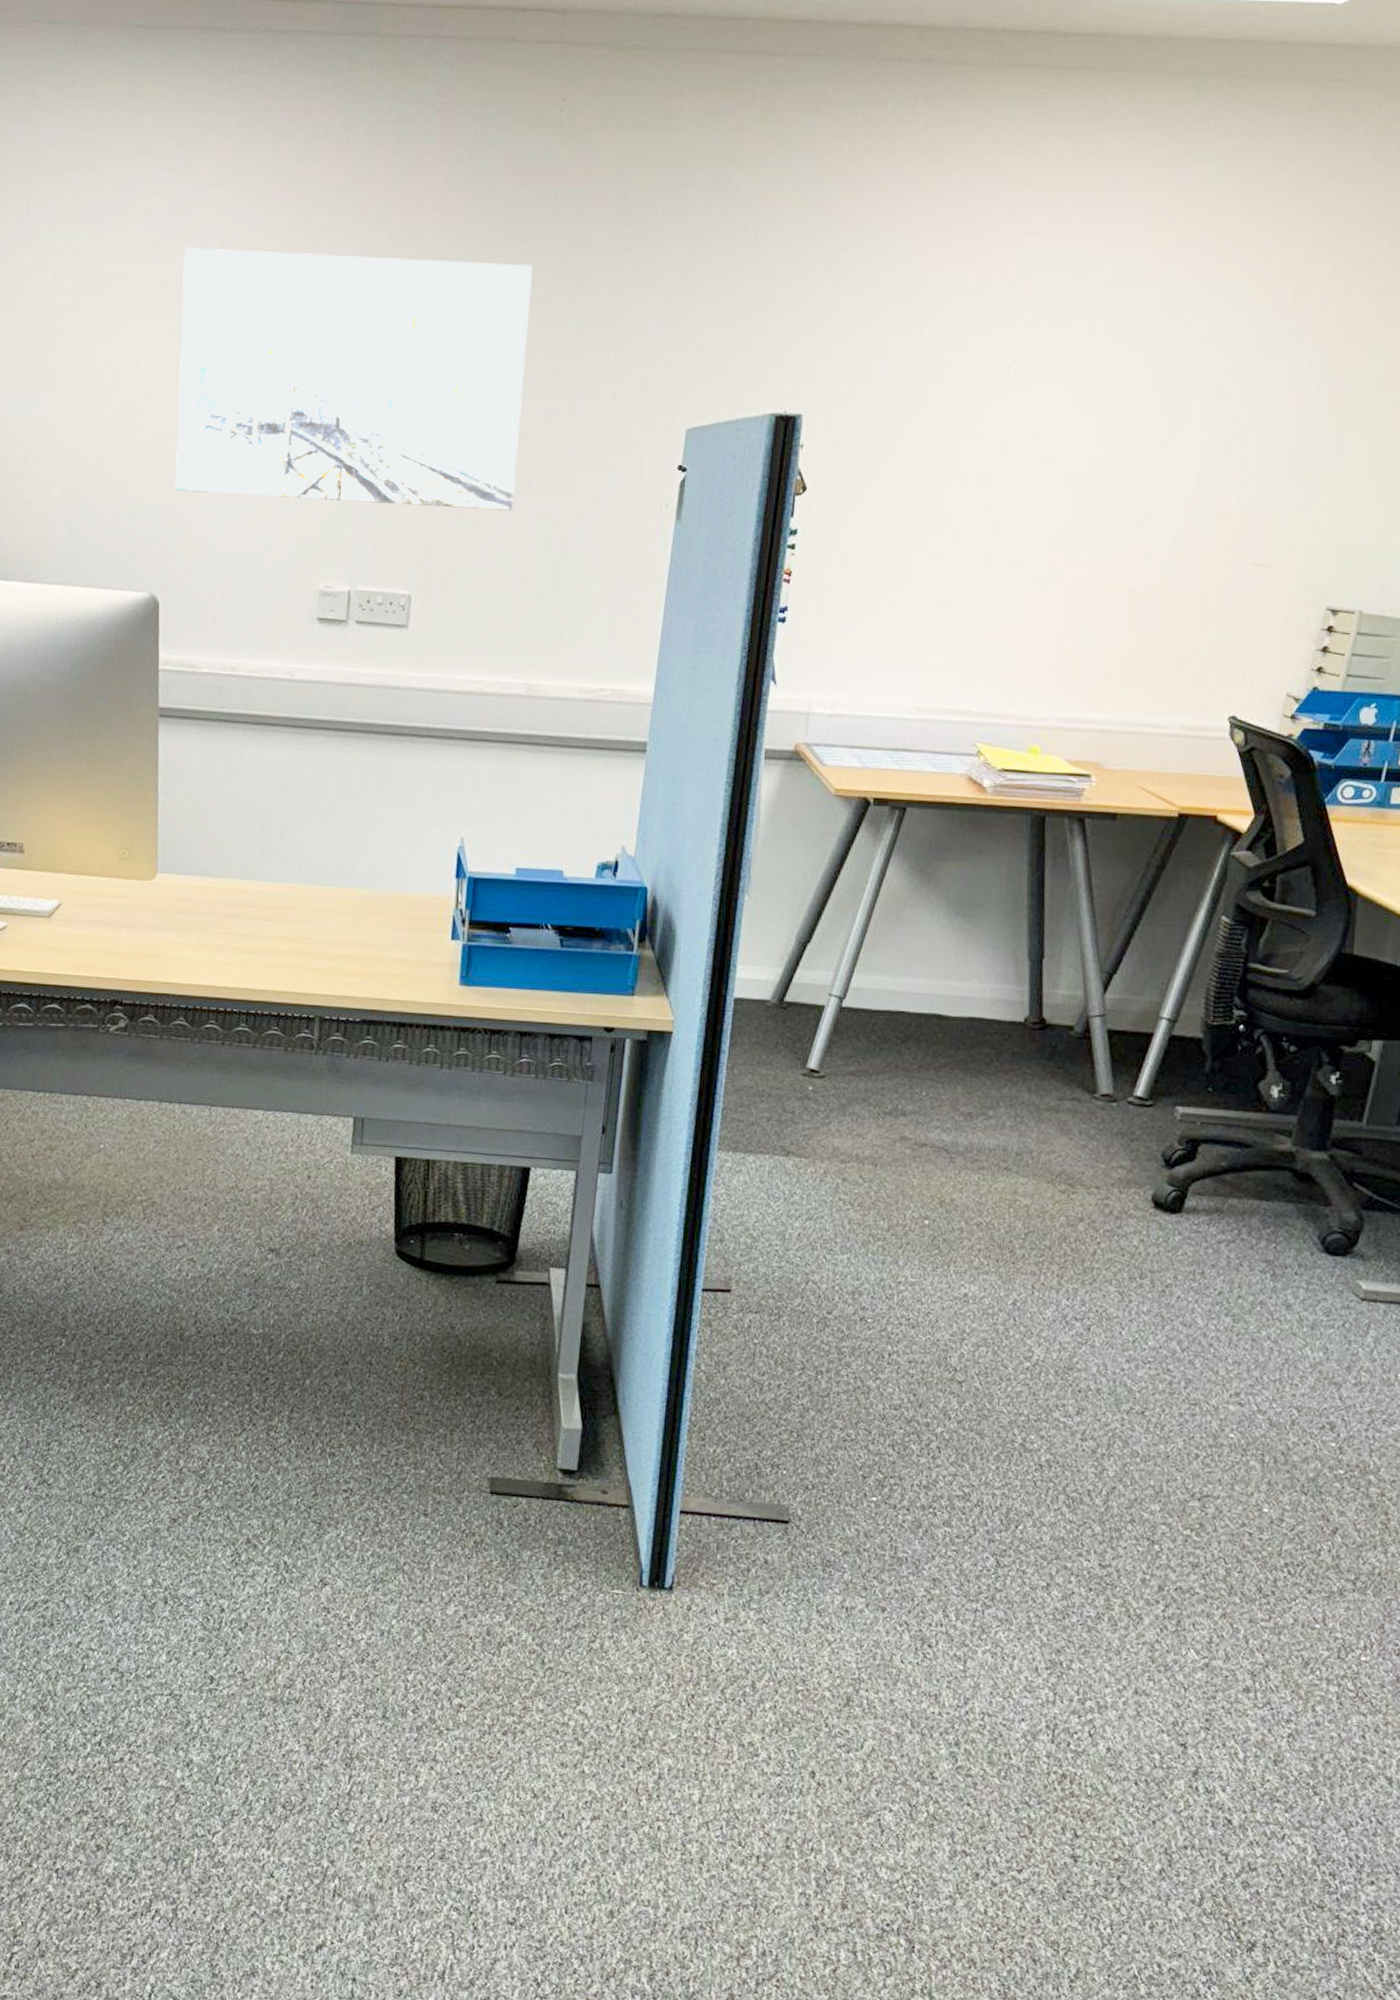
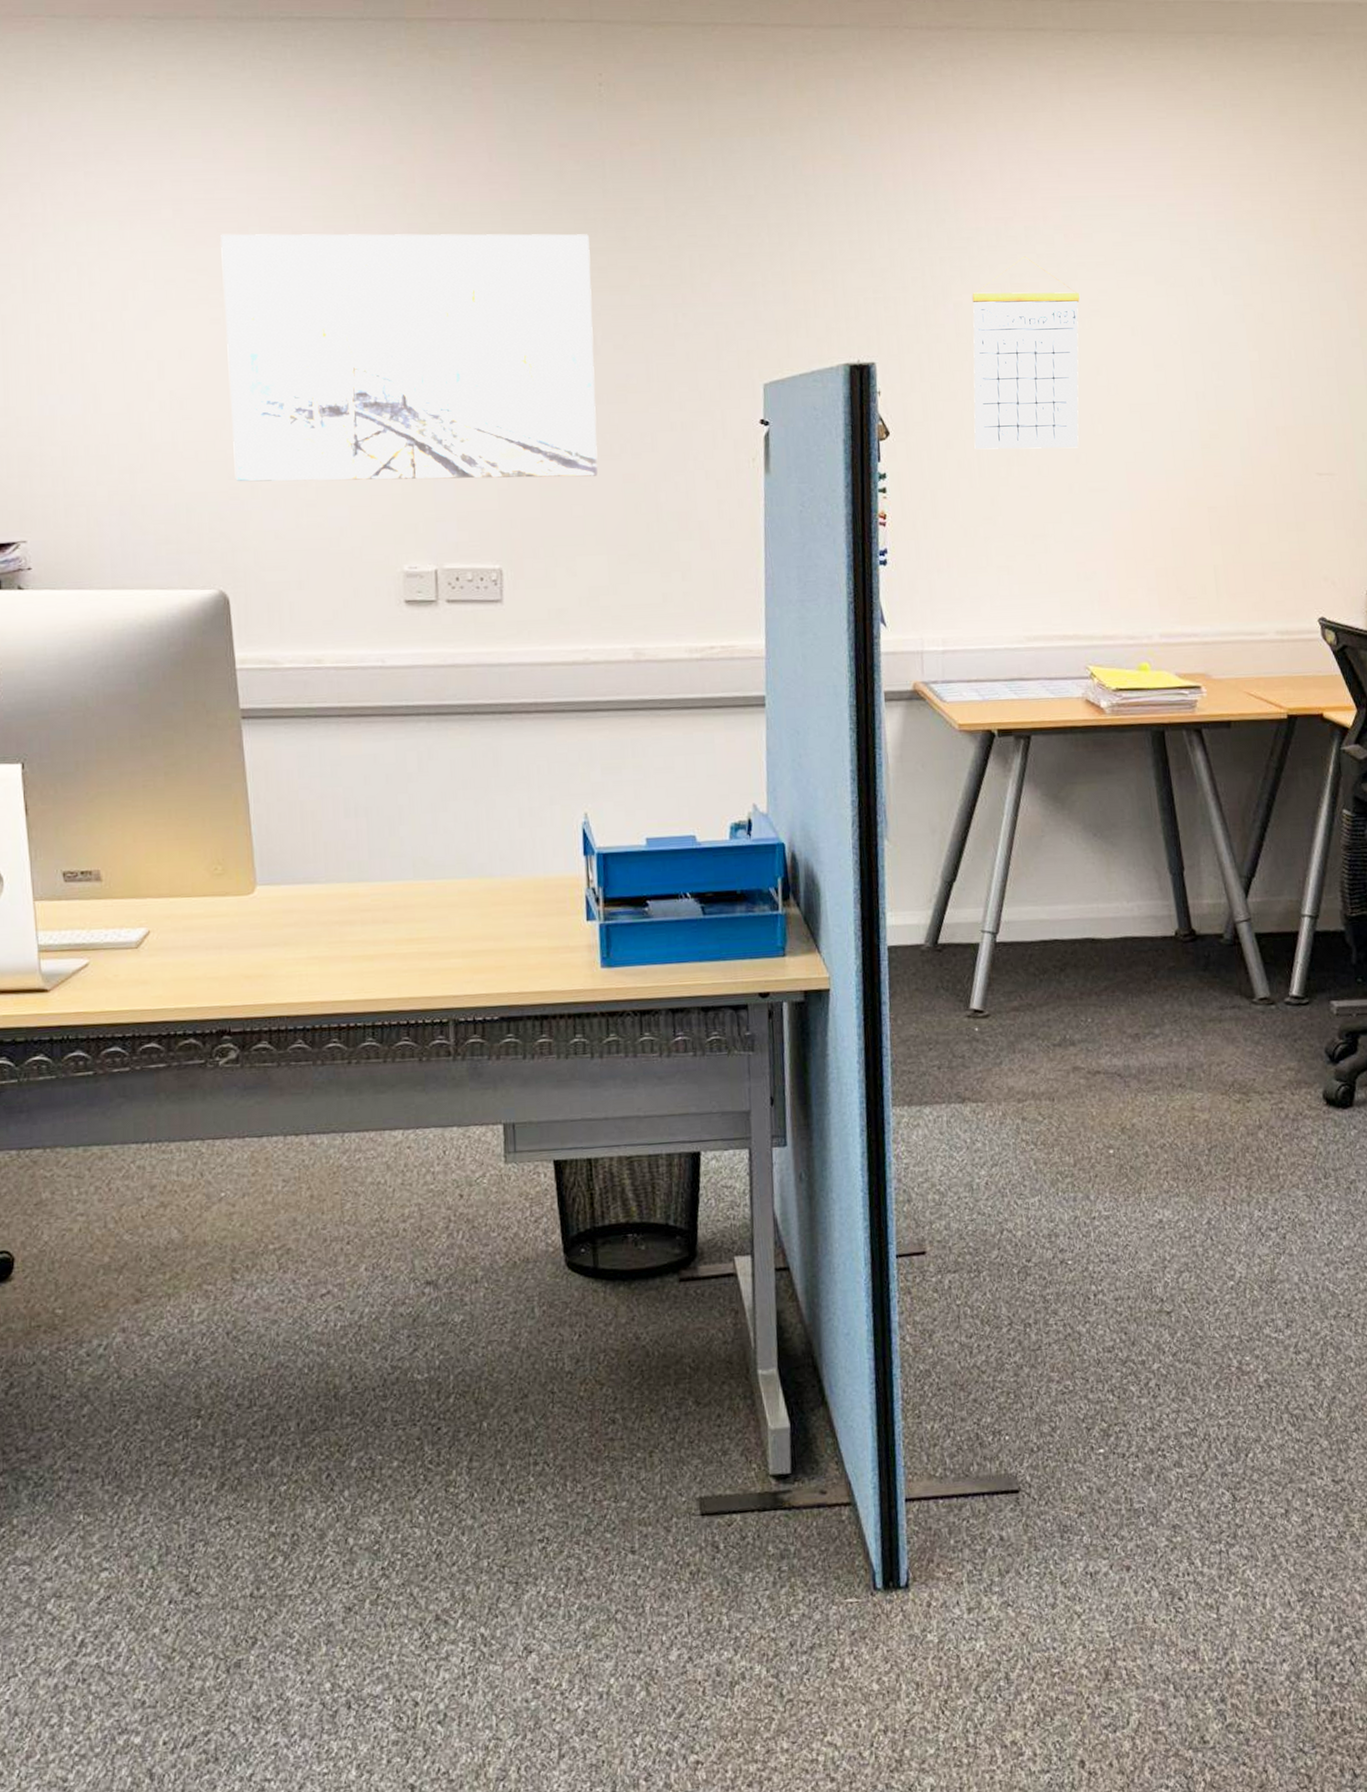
calendar: none [892,312,1027,518] -> present [972,256,1080,450]

